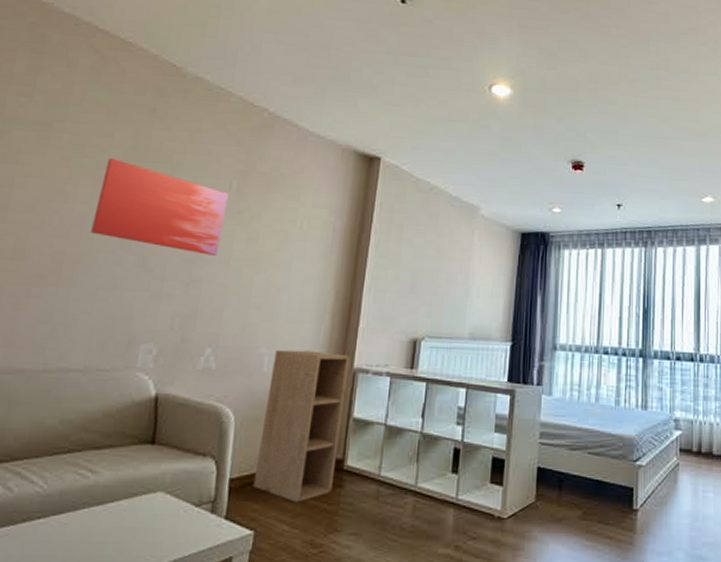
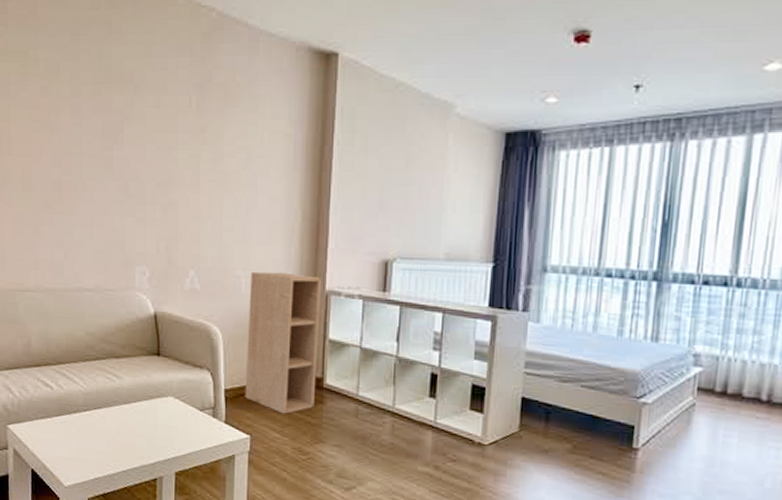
wall art: present [91,157,229,256] -> none [78,82,189,178]

